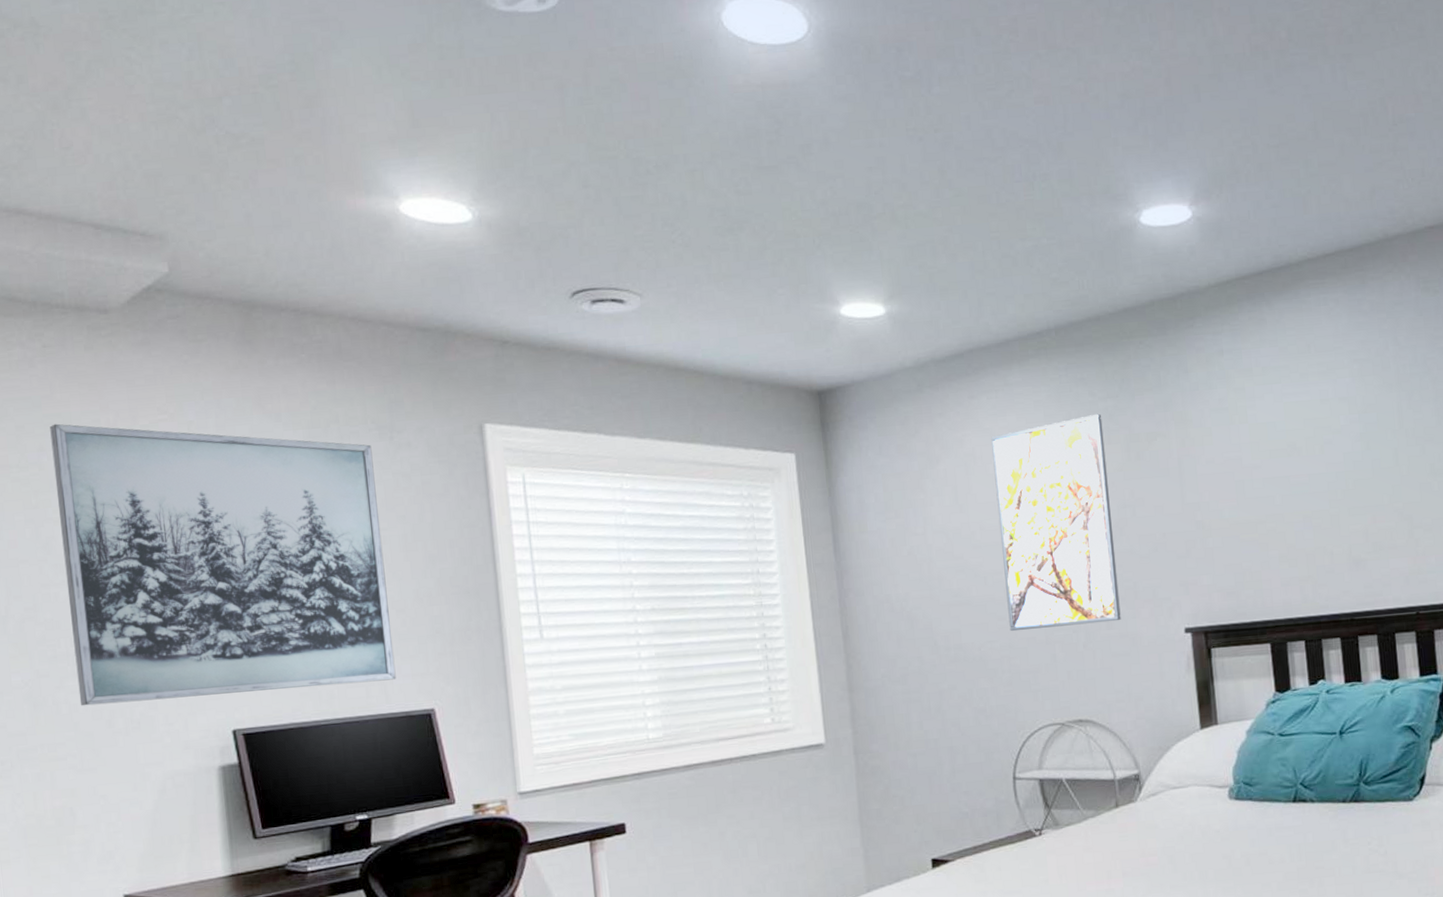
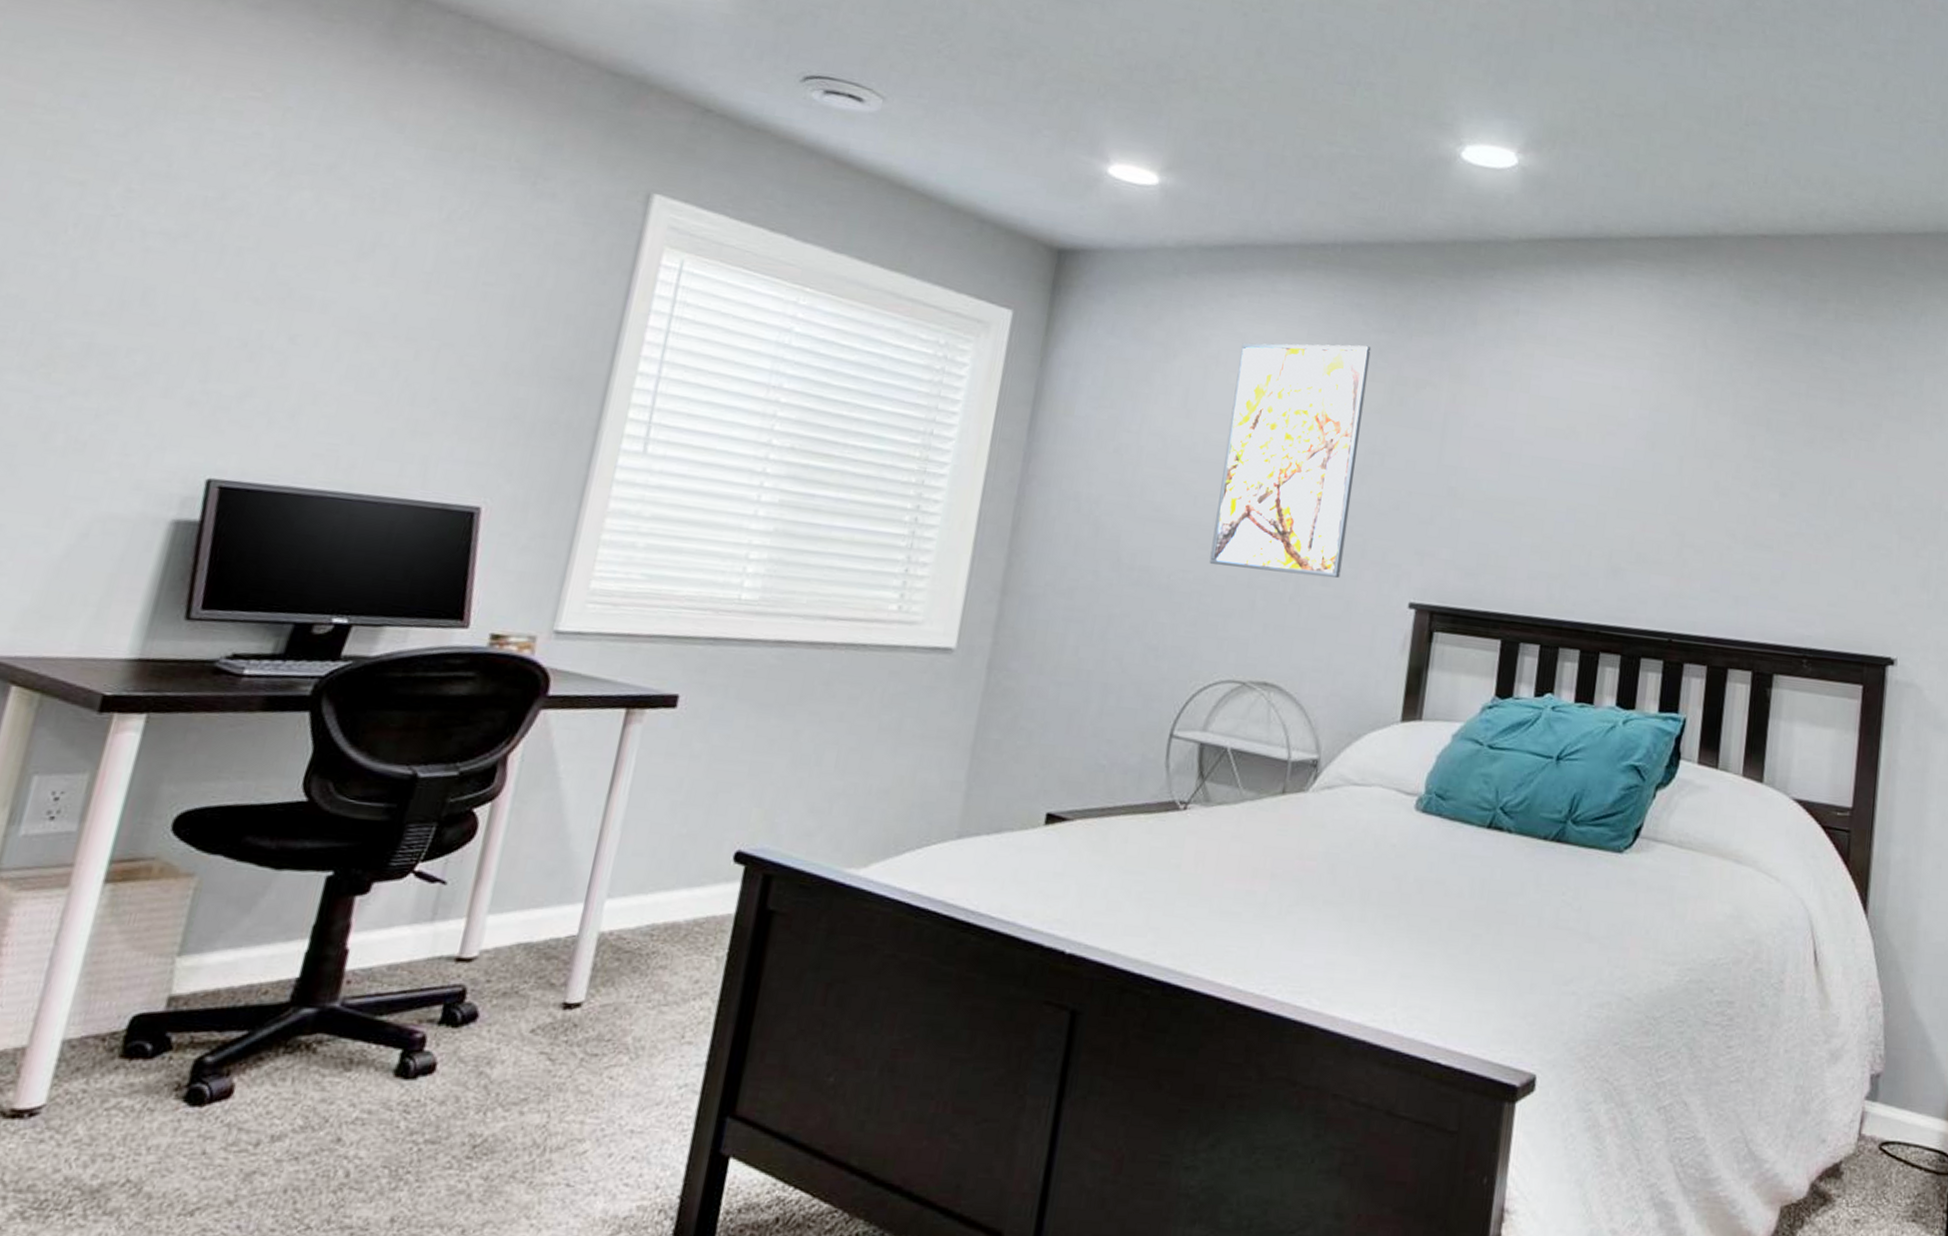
wall art: present [50,423,396,706] -> none [13,70,507,462]

